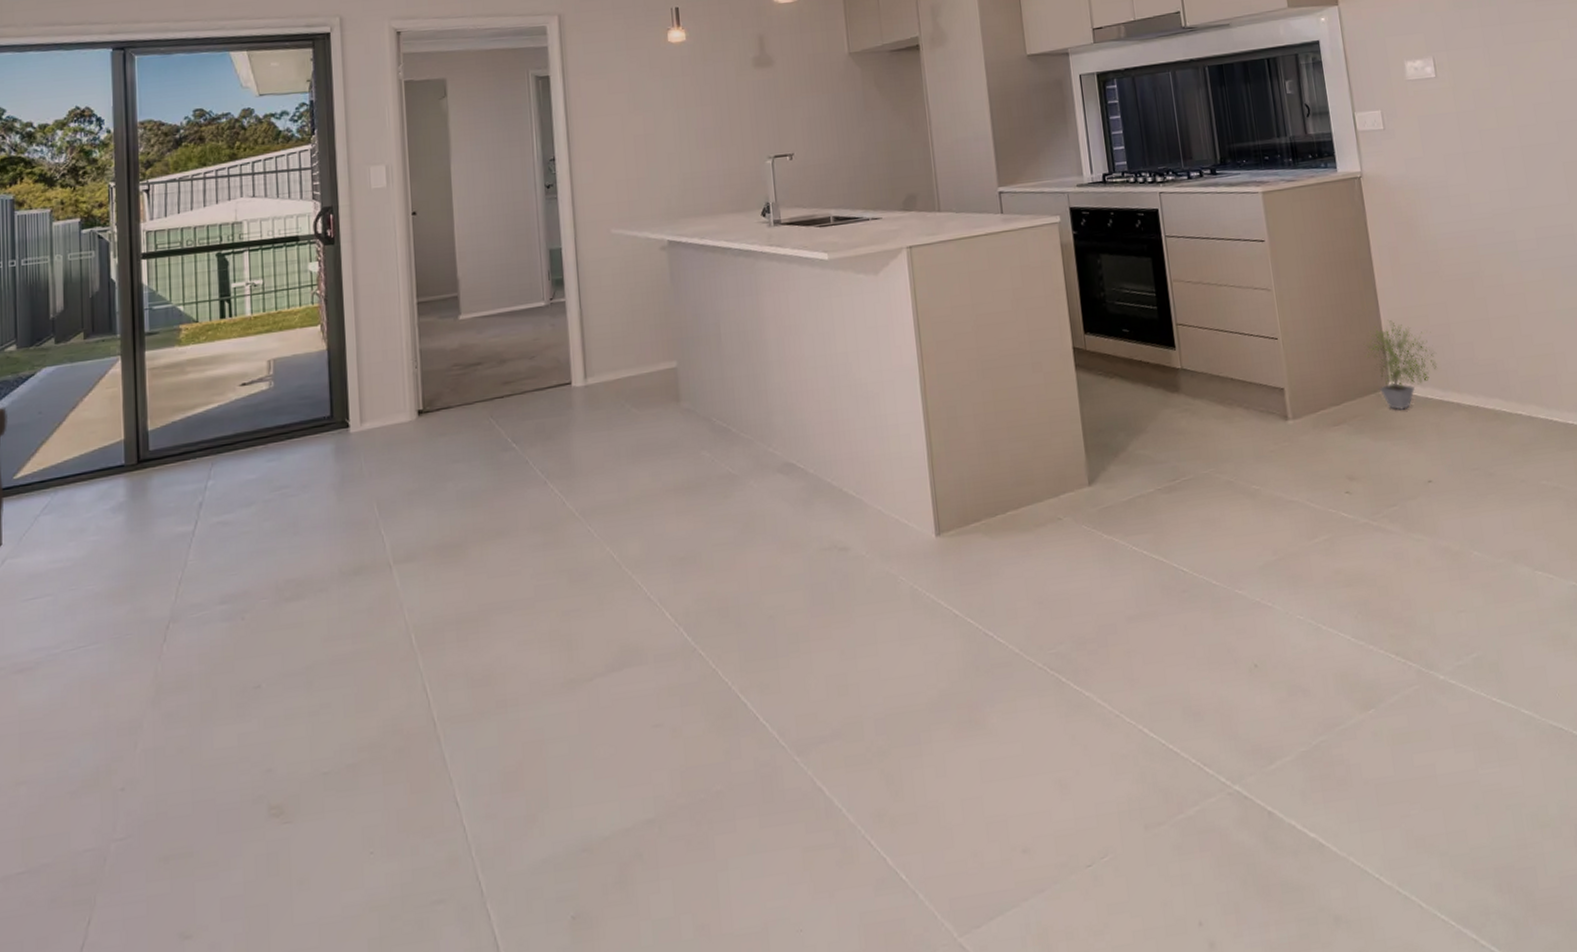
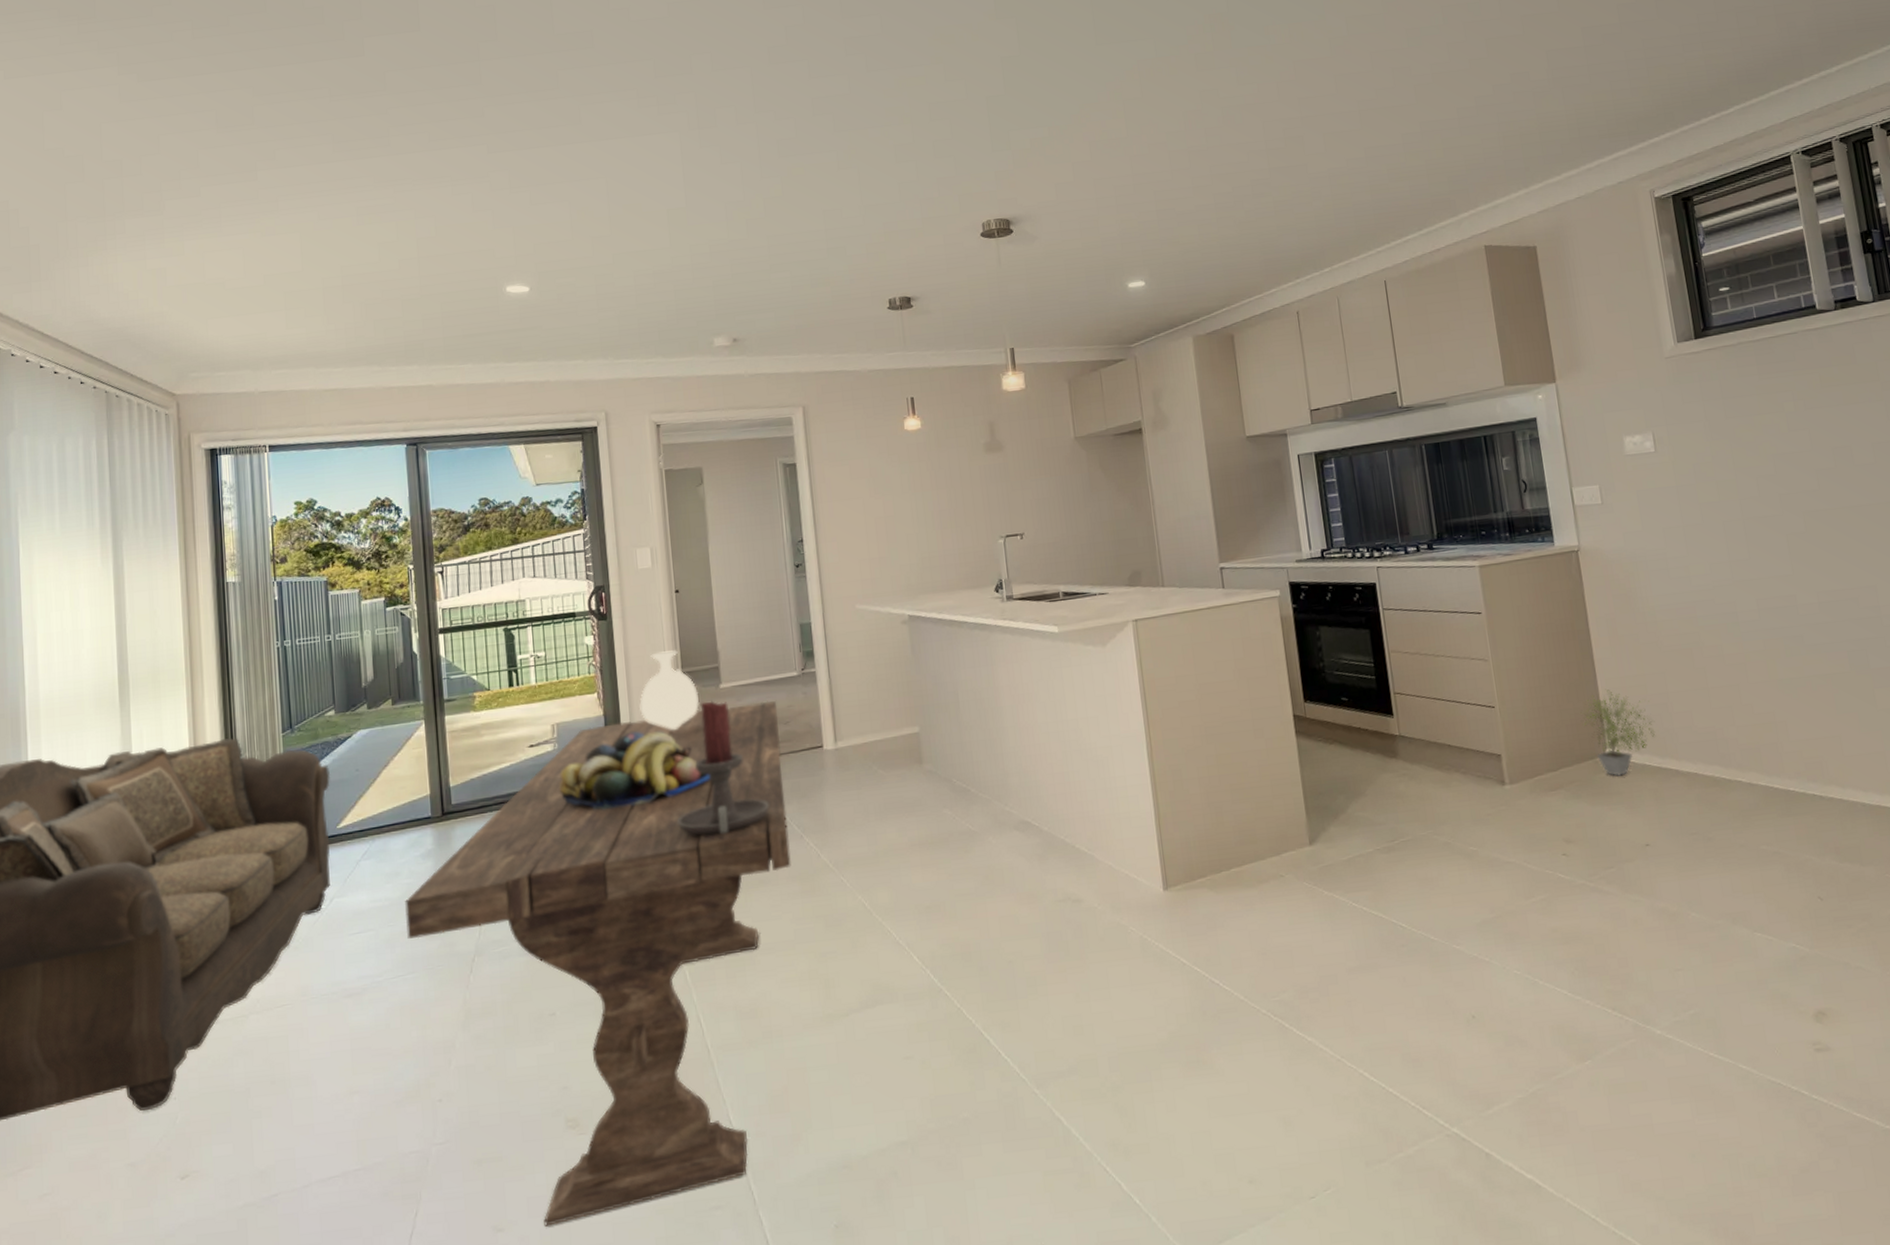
dining table: none [90,333,533,931] -> present [405,701,791,1227]
fruit bowl: none [274,367,446,456] -> present [559,731,711,811]
vase: none [368,278,436,366] -> present [639,650,700,730]
candle holder: none [407,334,510,483] -> present [677,701,769,836]

